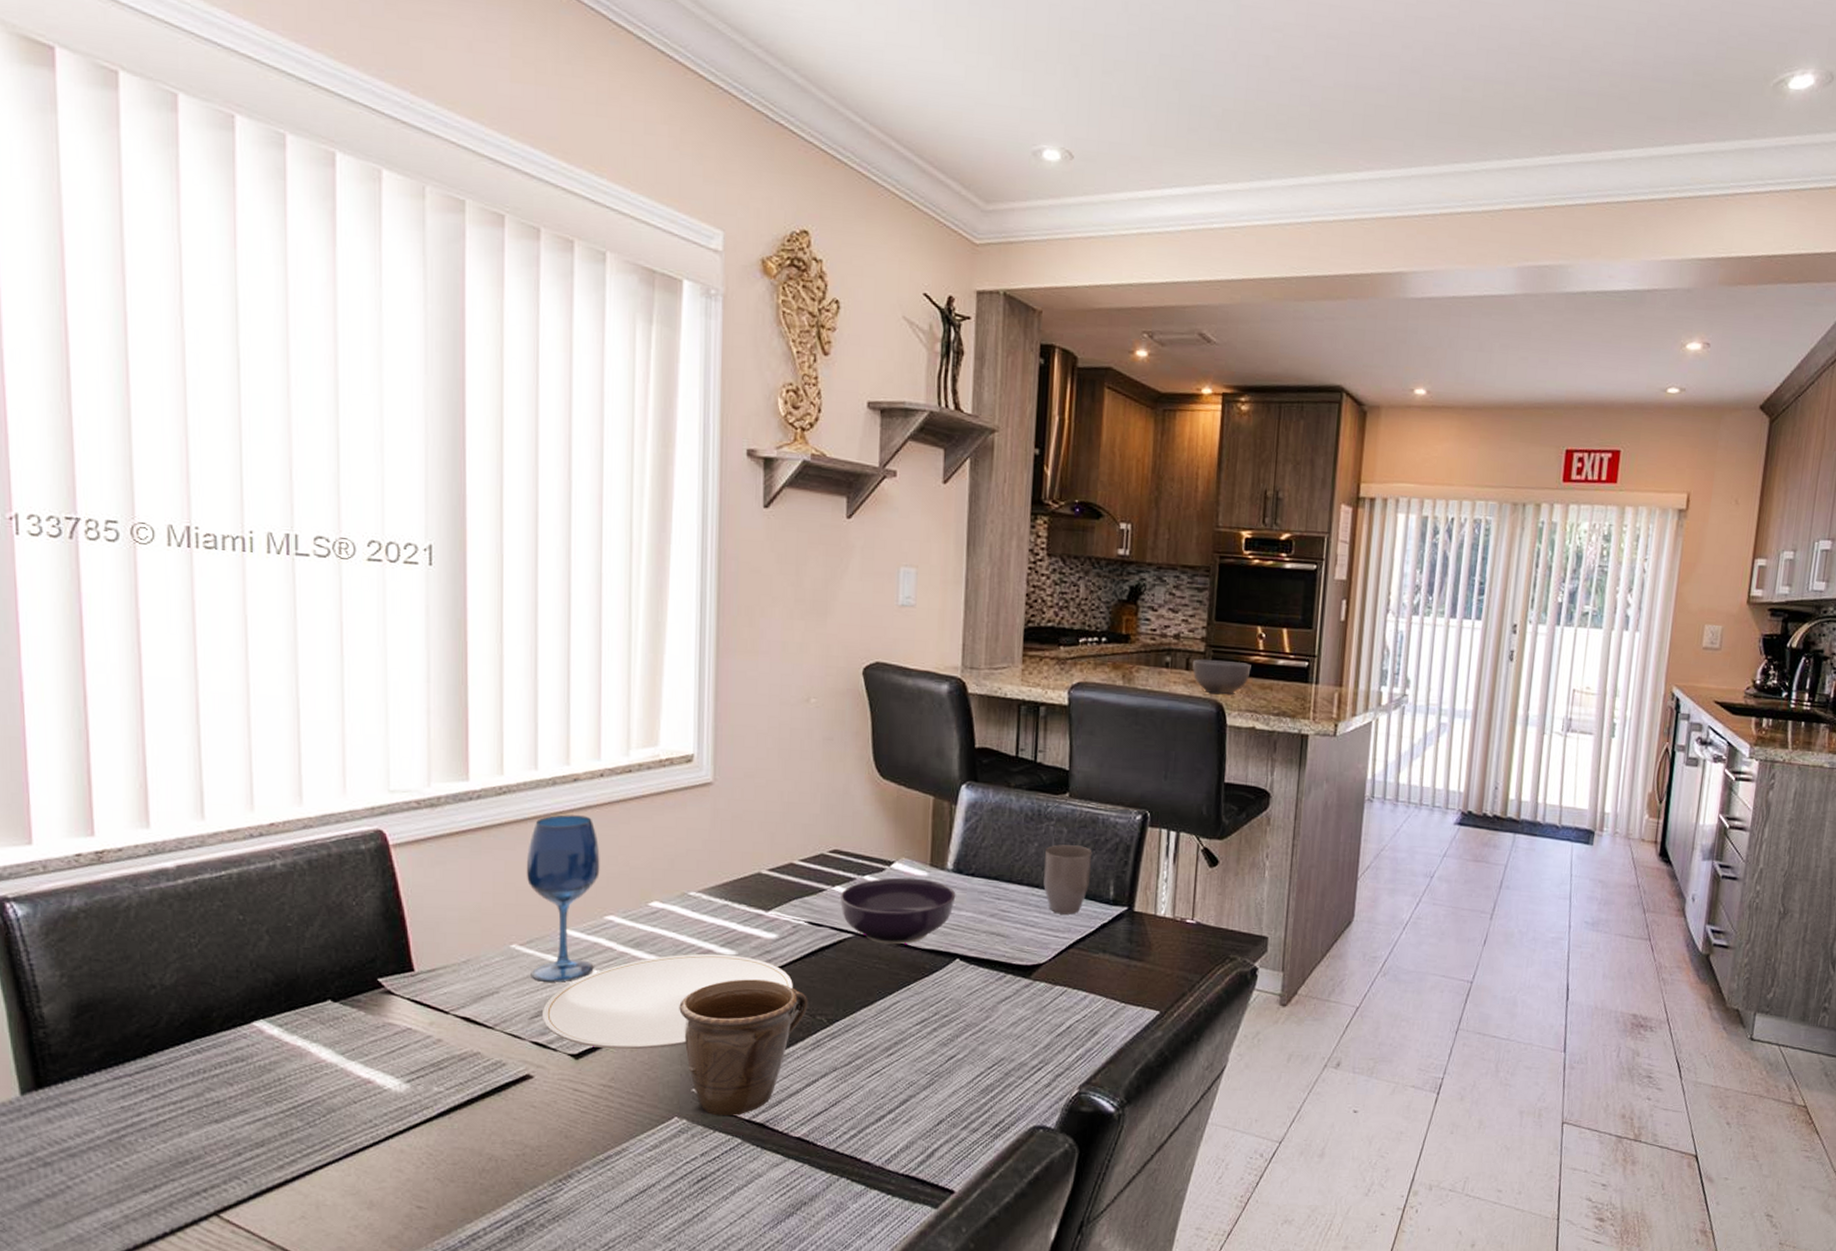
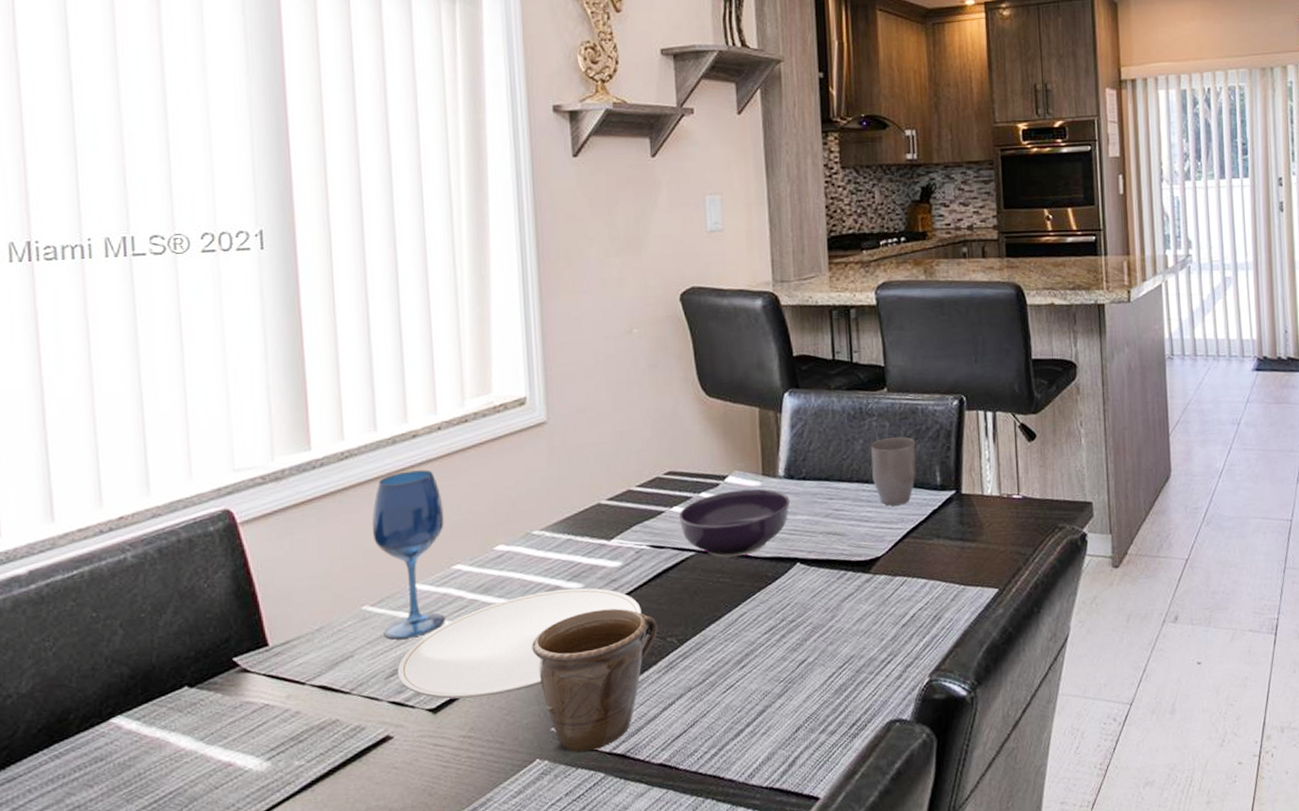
bowl: present [1193,659,1251,694] -> none [988,244,1043,276]

